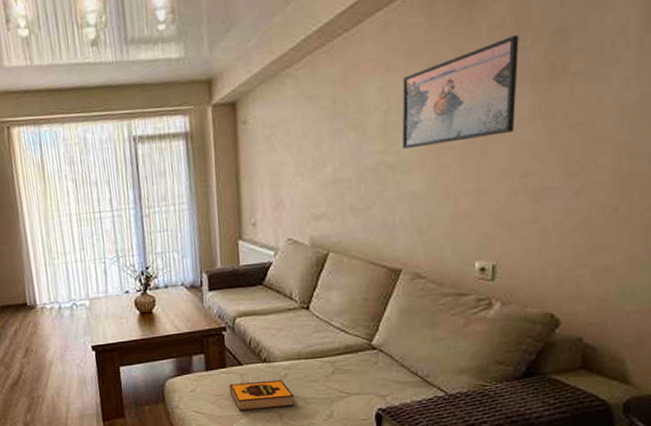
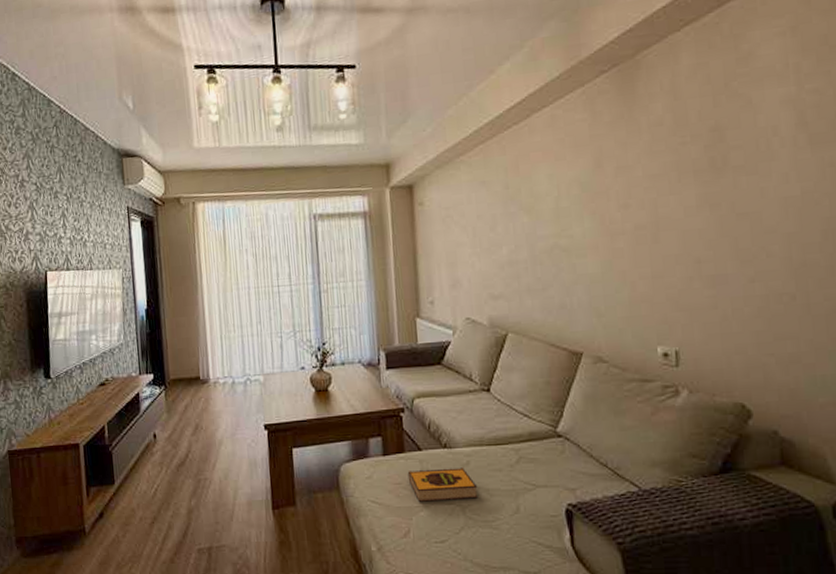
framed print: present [401,35,519,150] -> none [572,132,683,234]

